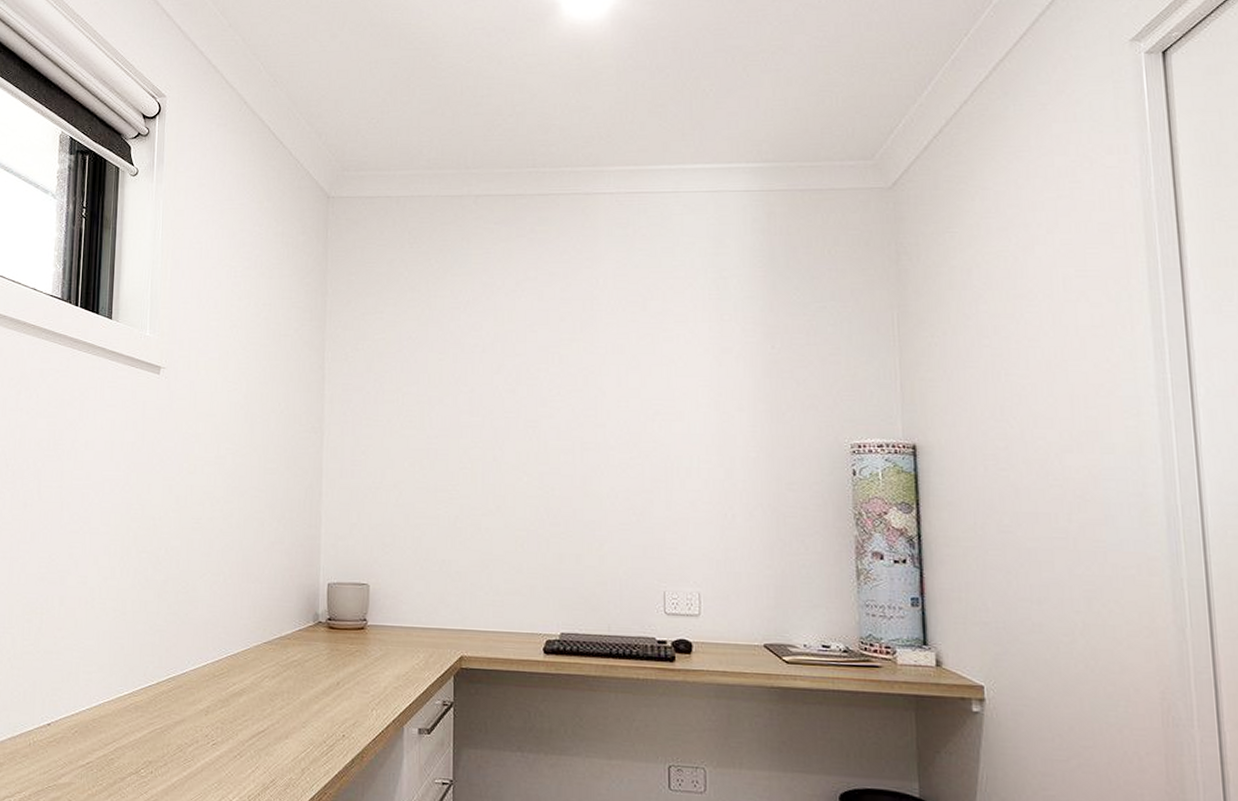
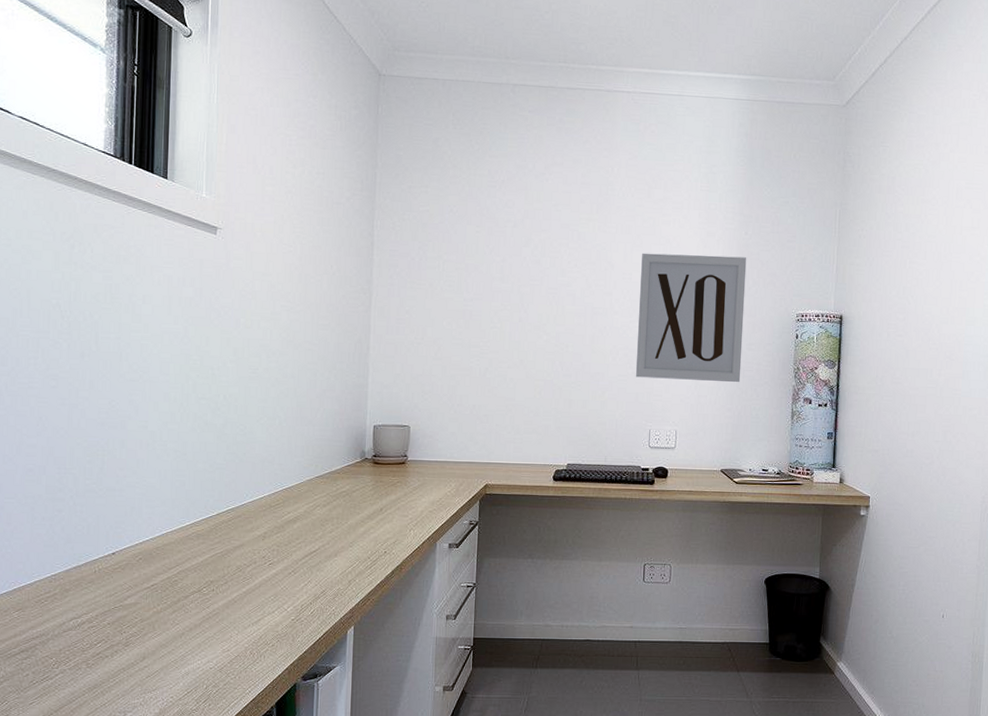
wall art: none [640,375,781,533] -> present [635,253,747,383]

